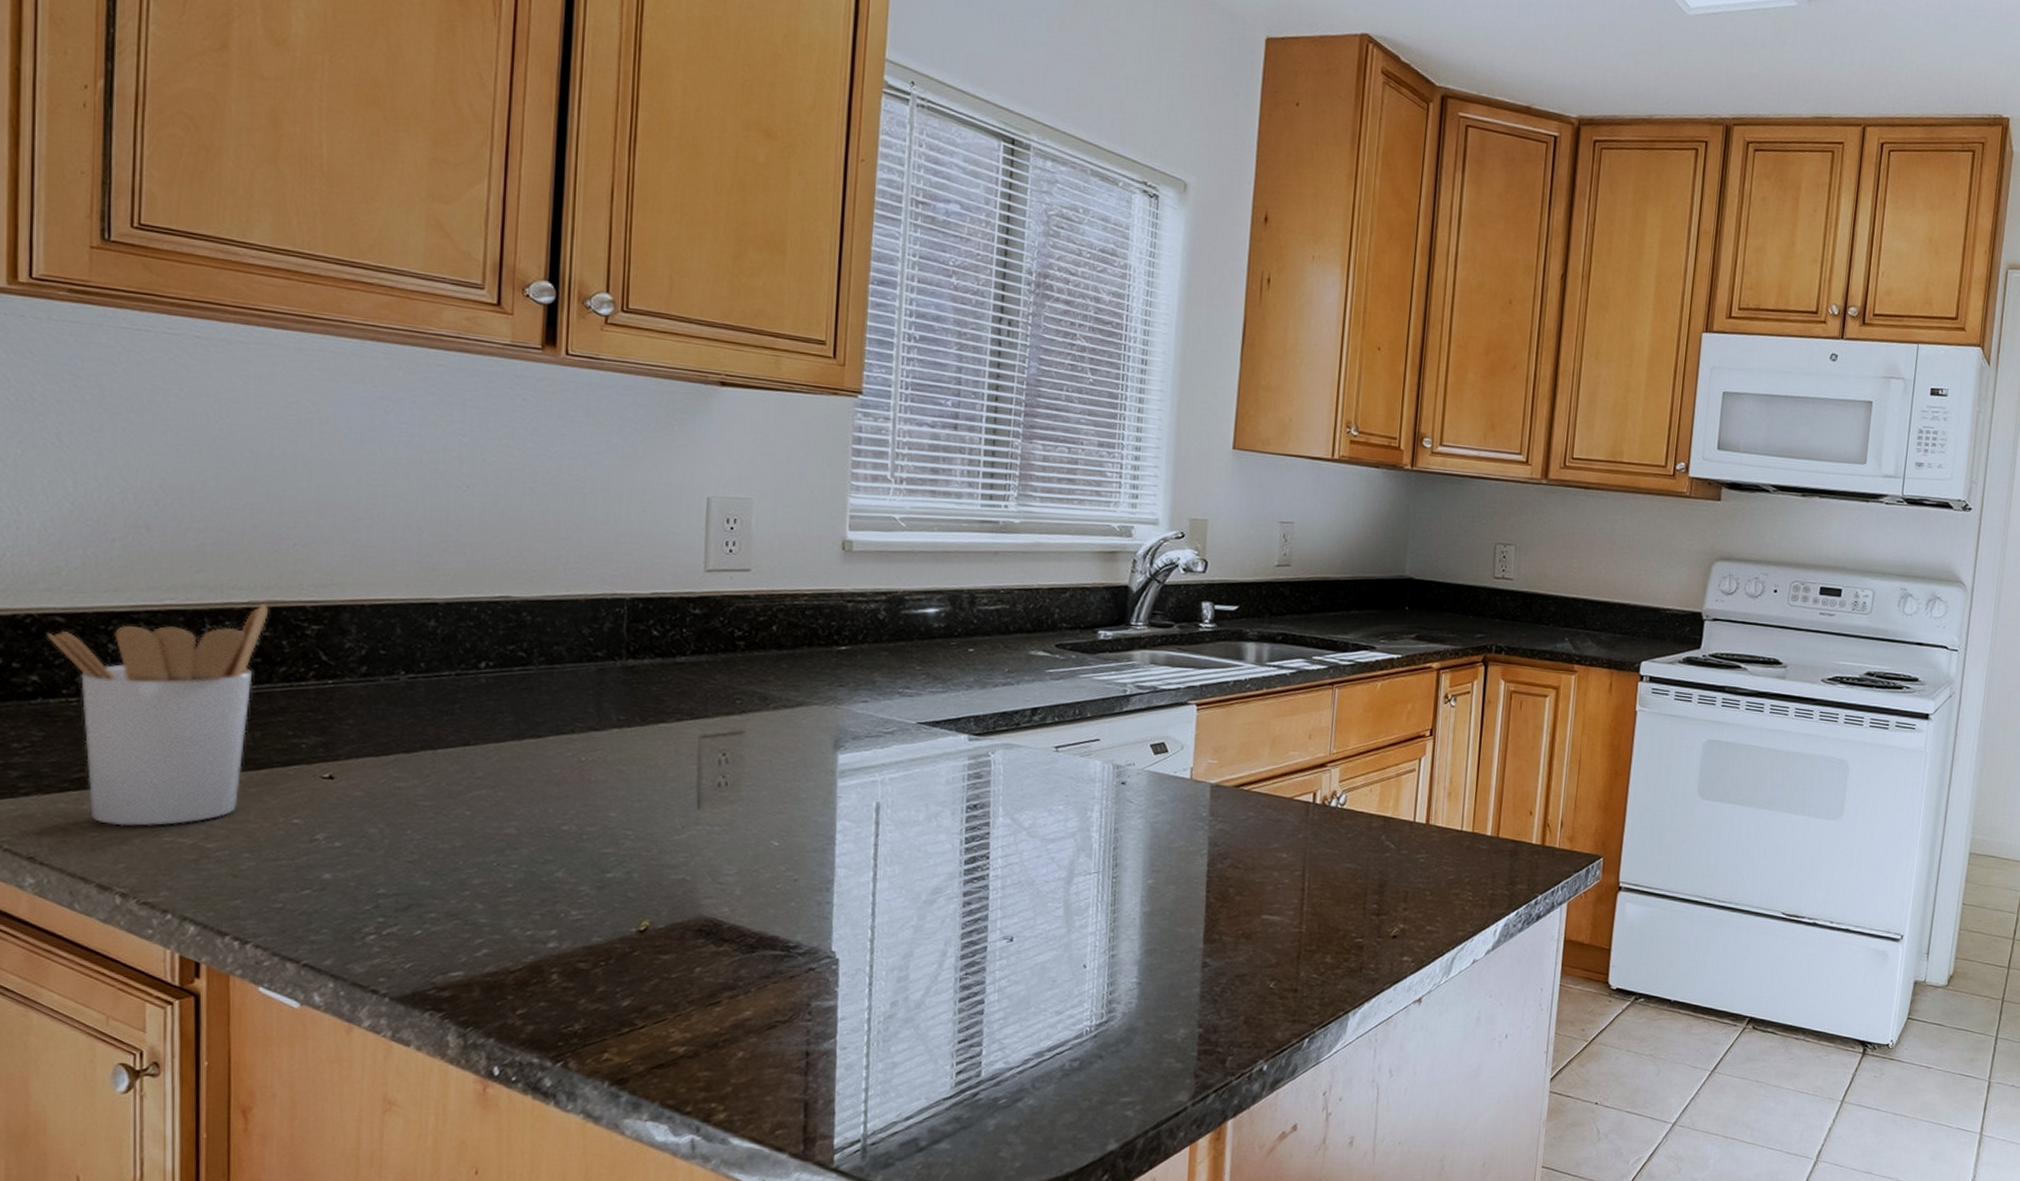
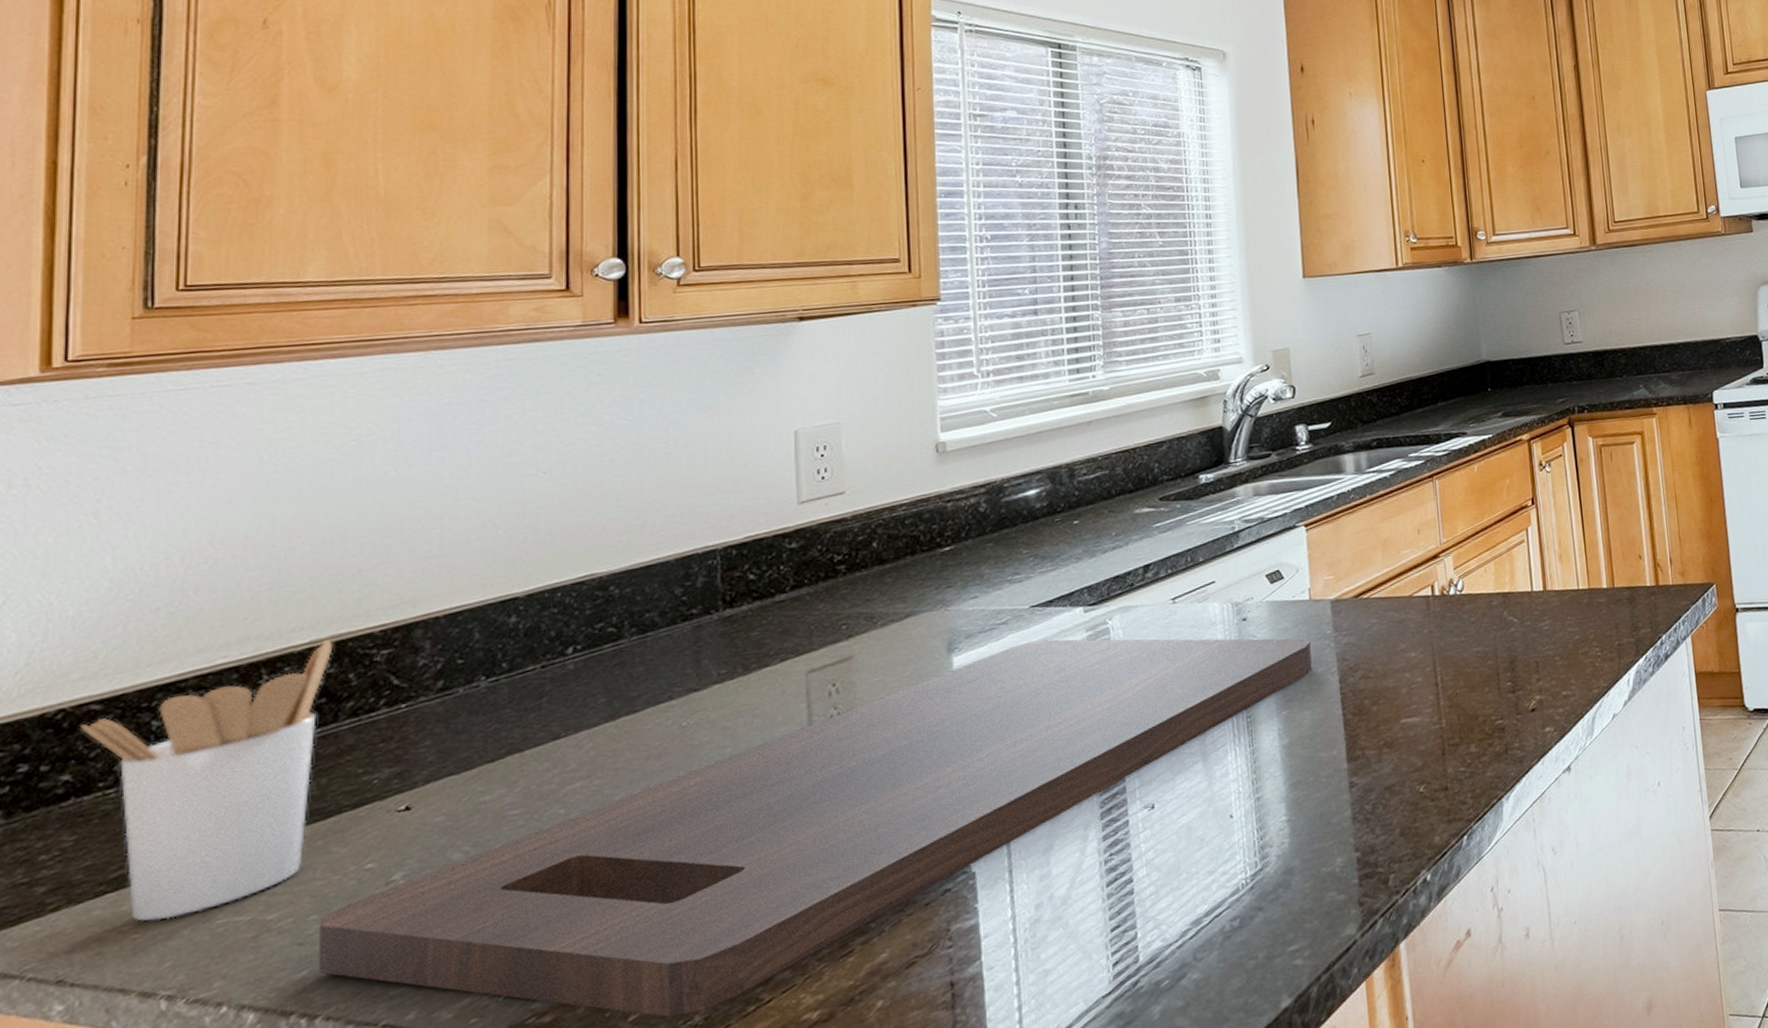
cutting board: none [250,756,1185,1022] -> present [319,638,1312,1017]

